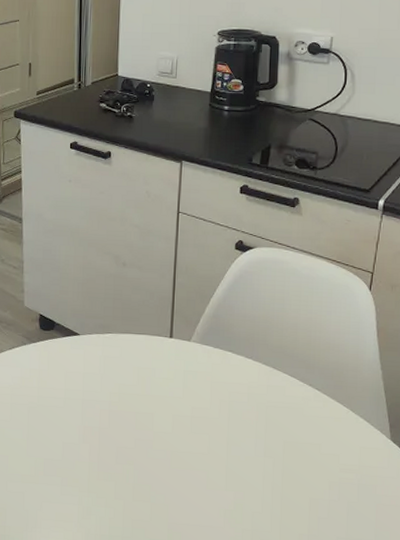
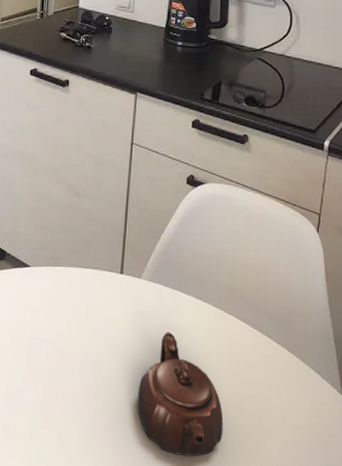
teapot: none [189,389,274,499] -> present [137,332,224,457]

